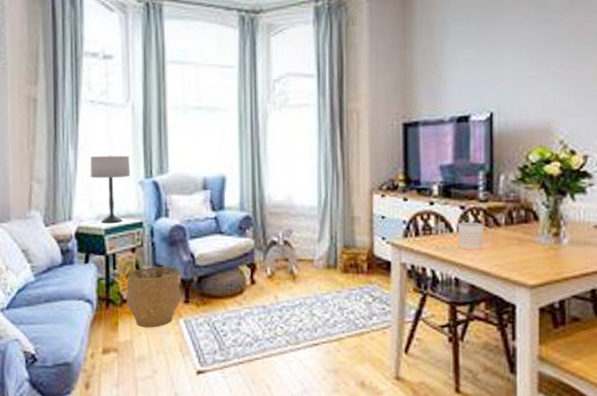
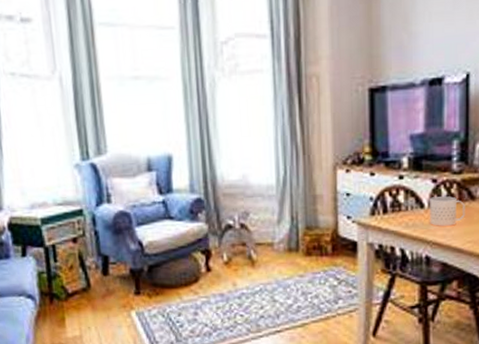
table lamp: present [90,154,131,224] -> none [16,135,65,213]
basket: present [126,266,182,328] -> none [70,256,132,322]

